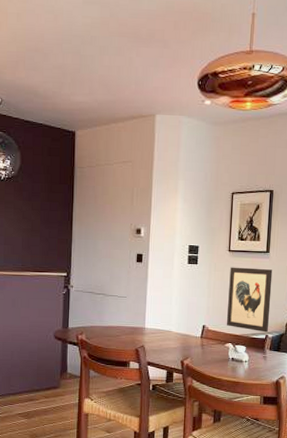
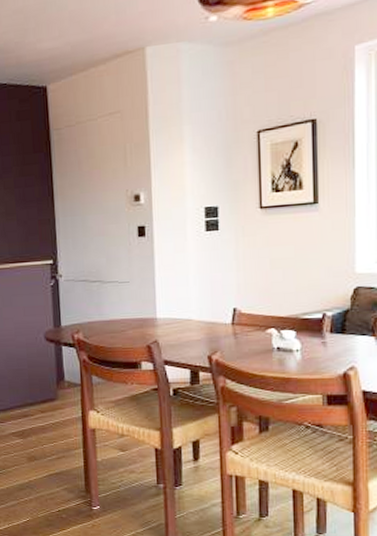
wall art: present [226,267,273,333] -> none [264,225,326,310]

